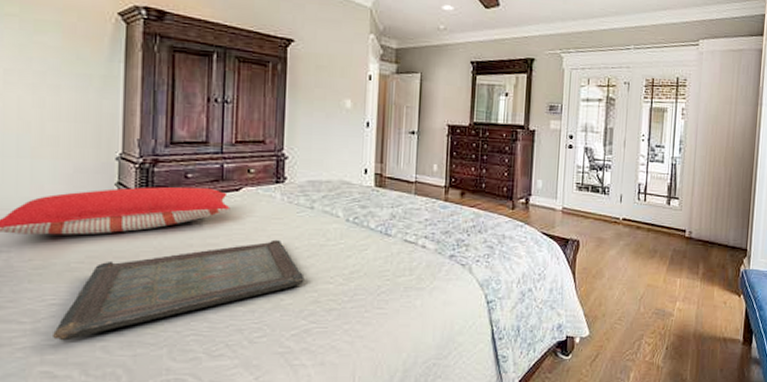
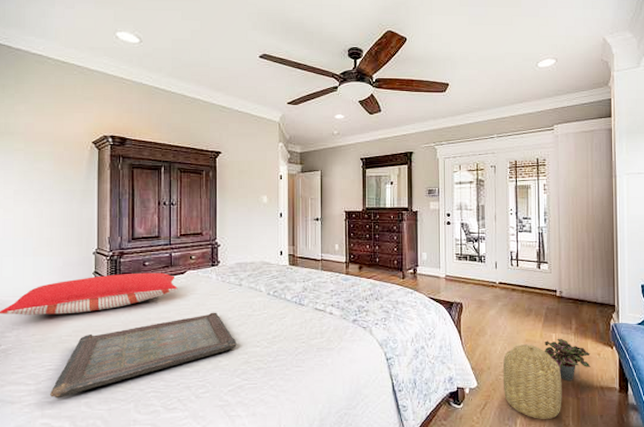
basket: none [618,290,683,373] -> present [502,344,562,419]
potted plant: none [666,284,716,332] -> present [544,338,591,381]

